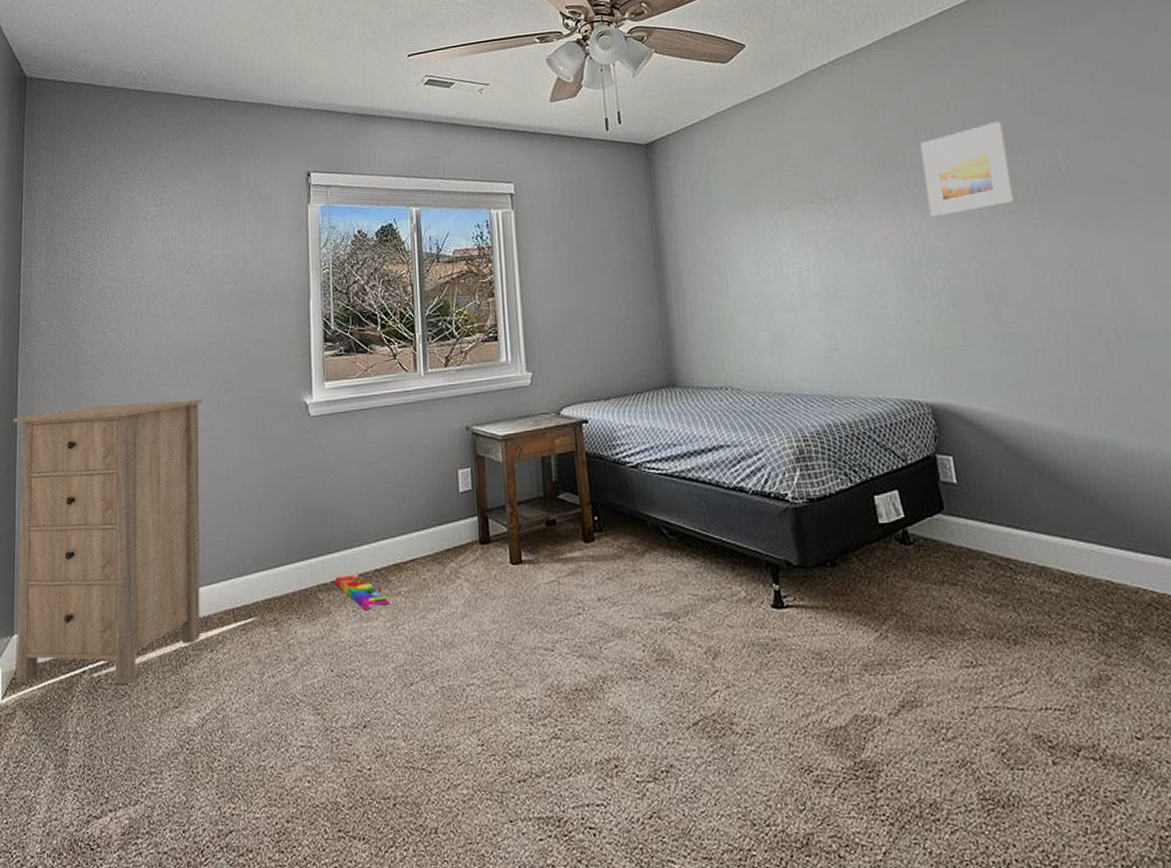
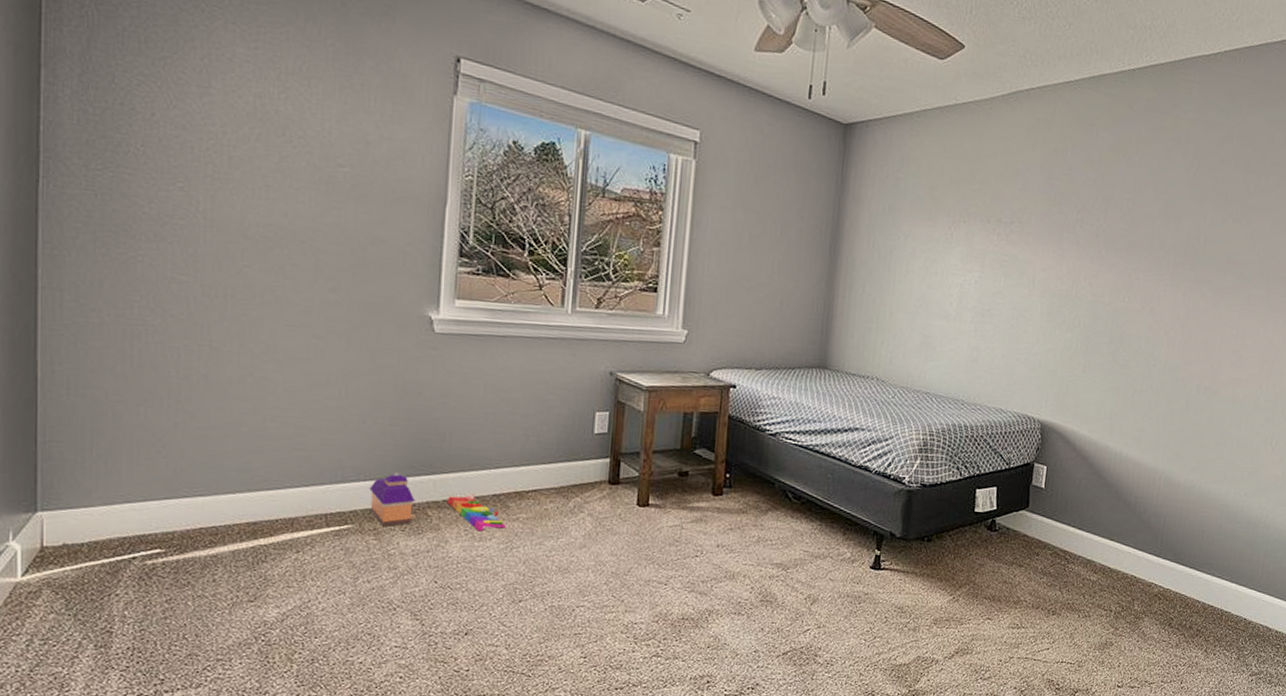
storage cabinet: present [13,400,203,686] -> none [31,269,301,575]
toy house: none [267,558,310,615] -> present [369,472,417,526]
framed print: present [920,121,1014,216] -> none [1085,184,1167,261]

